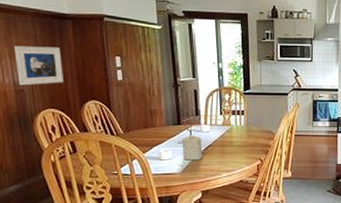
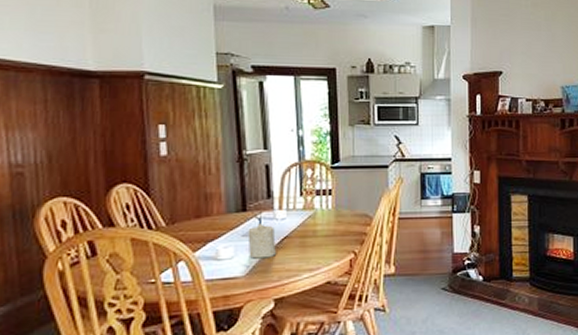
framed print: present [14,46,63,86] -> none [13,113,83,167]

